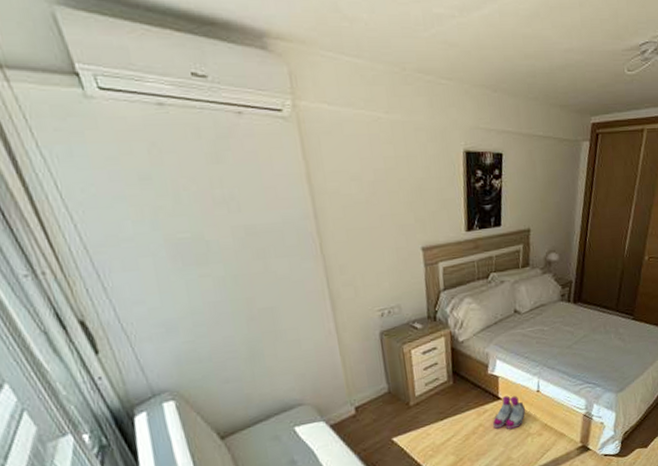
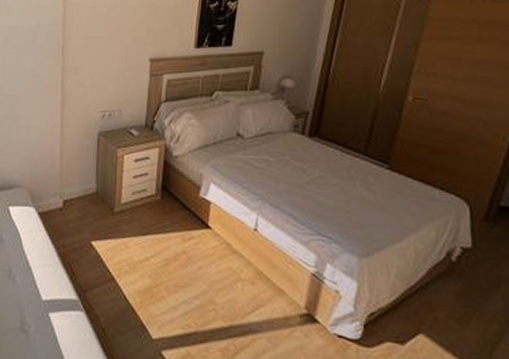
boots: present [493,395,526,430] -> none [198,226,239,268]

